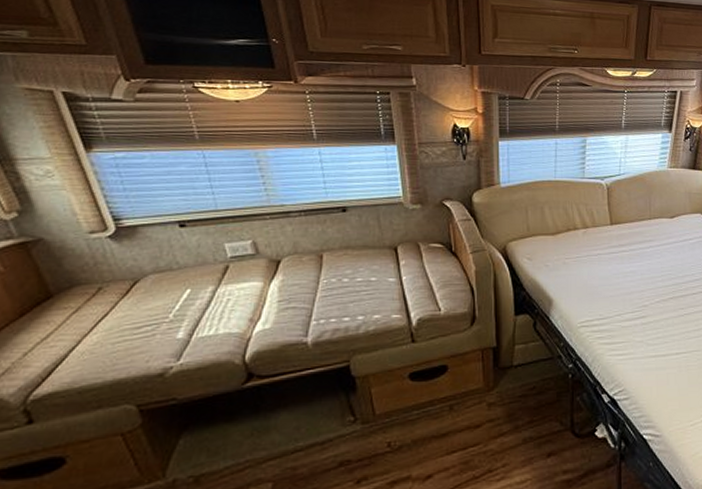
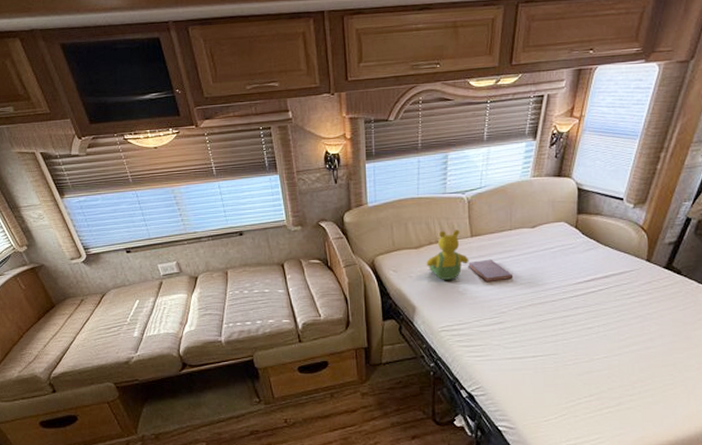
teddy bear: none [564,216,609,270] -> present [426,230,469,280]
book: none [608,248,654,274] -> present [468,259,514,283]

